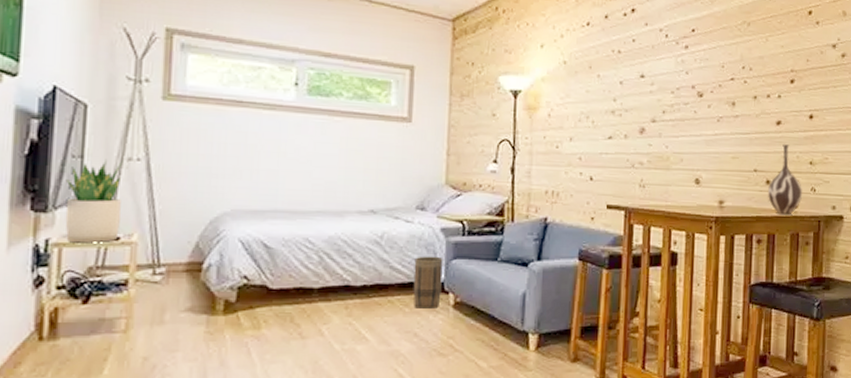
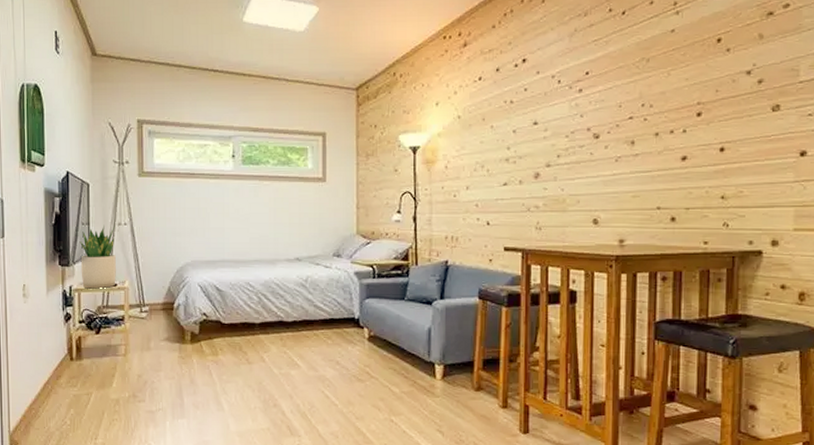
basket: present [413,256,443,309] -> none [334,296,358,341]
vase: present [768,144,802,214] -> none [673,180,713,251]

